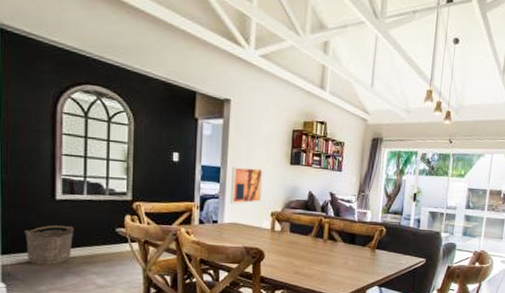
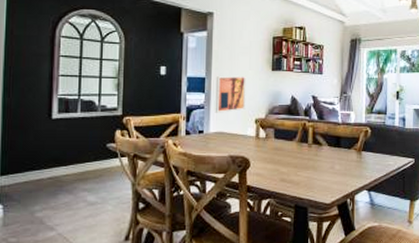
bucket: present [24,225,75,265] -> none [22,144,68,184]

